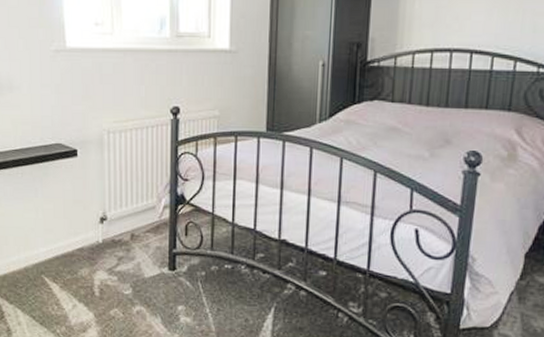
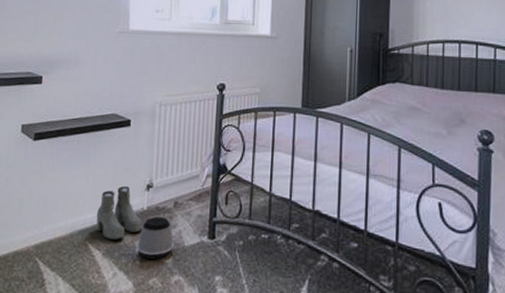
boots: none [49,219,99,273] -> present [96,185,143,240]
speaker: none [95,249,134,291] -> present [137,216,175,260]

